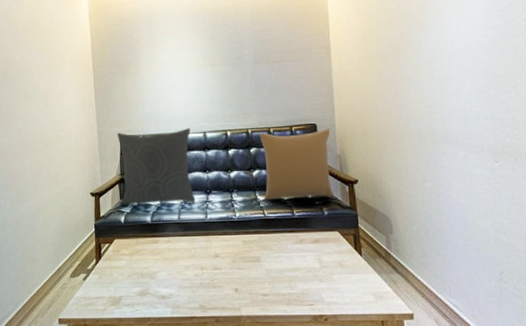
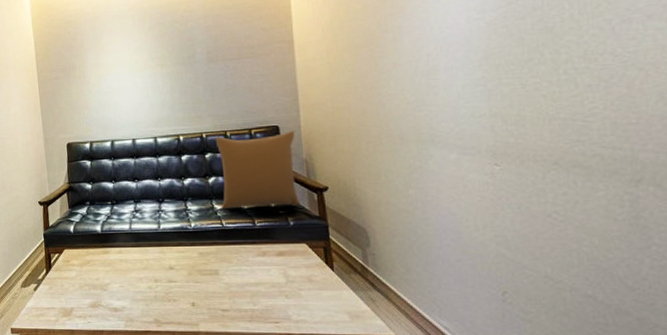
pillow: present [117,128,196,206] -> none [64,133,147,215]

